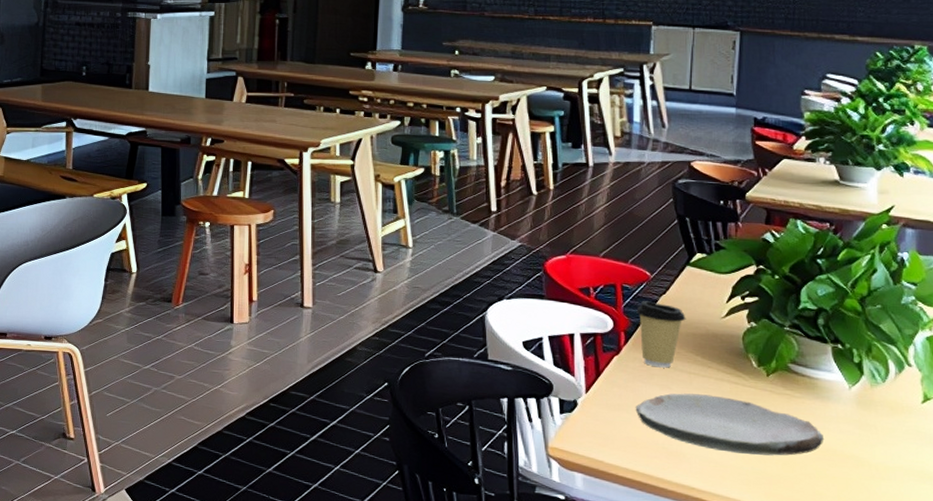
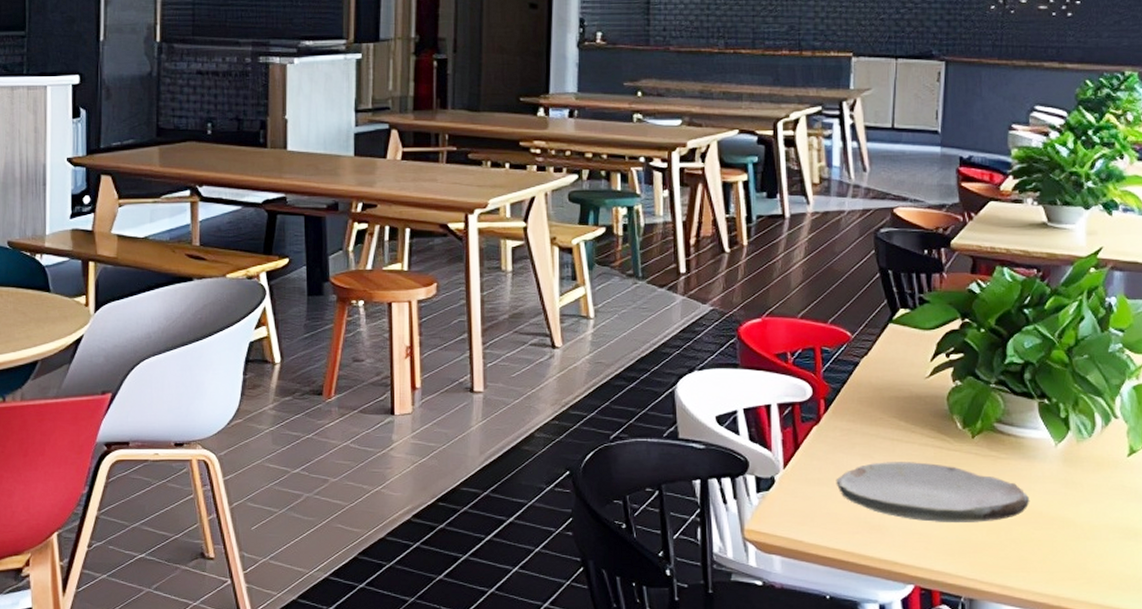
coffee cup: present [636,301,686,368] -> none [836,364,889,436]

